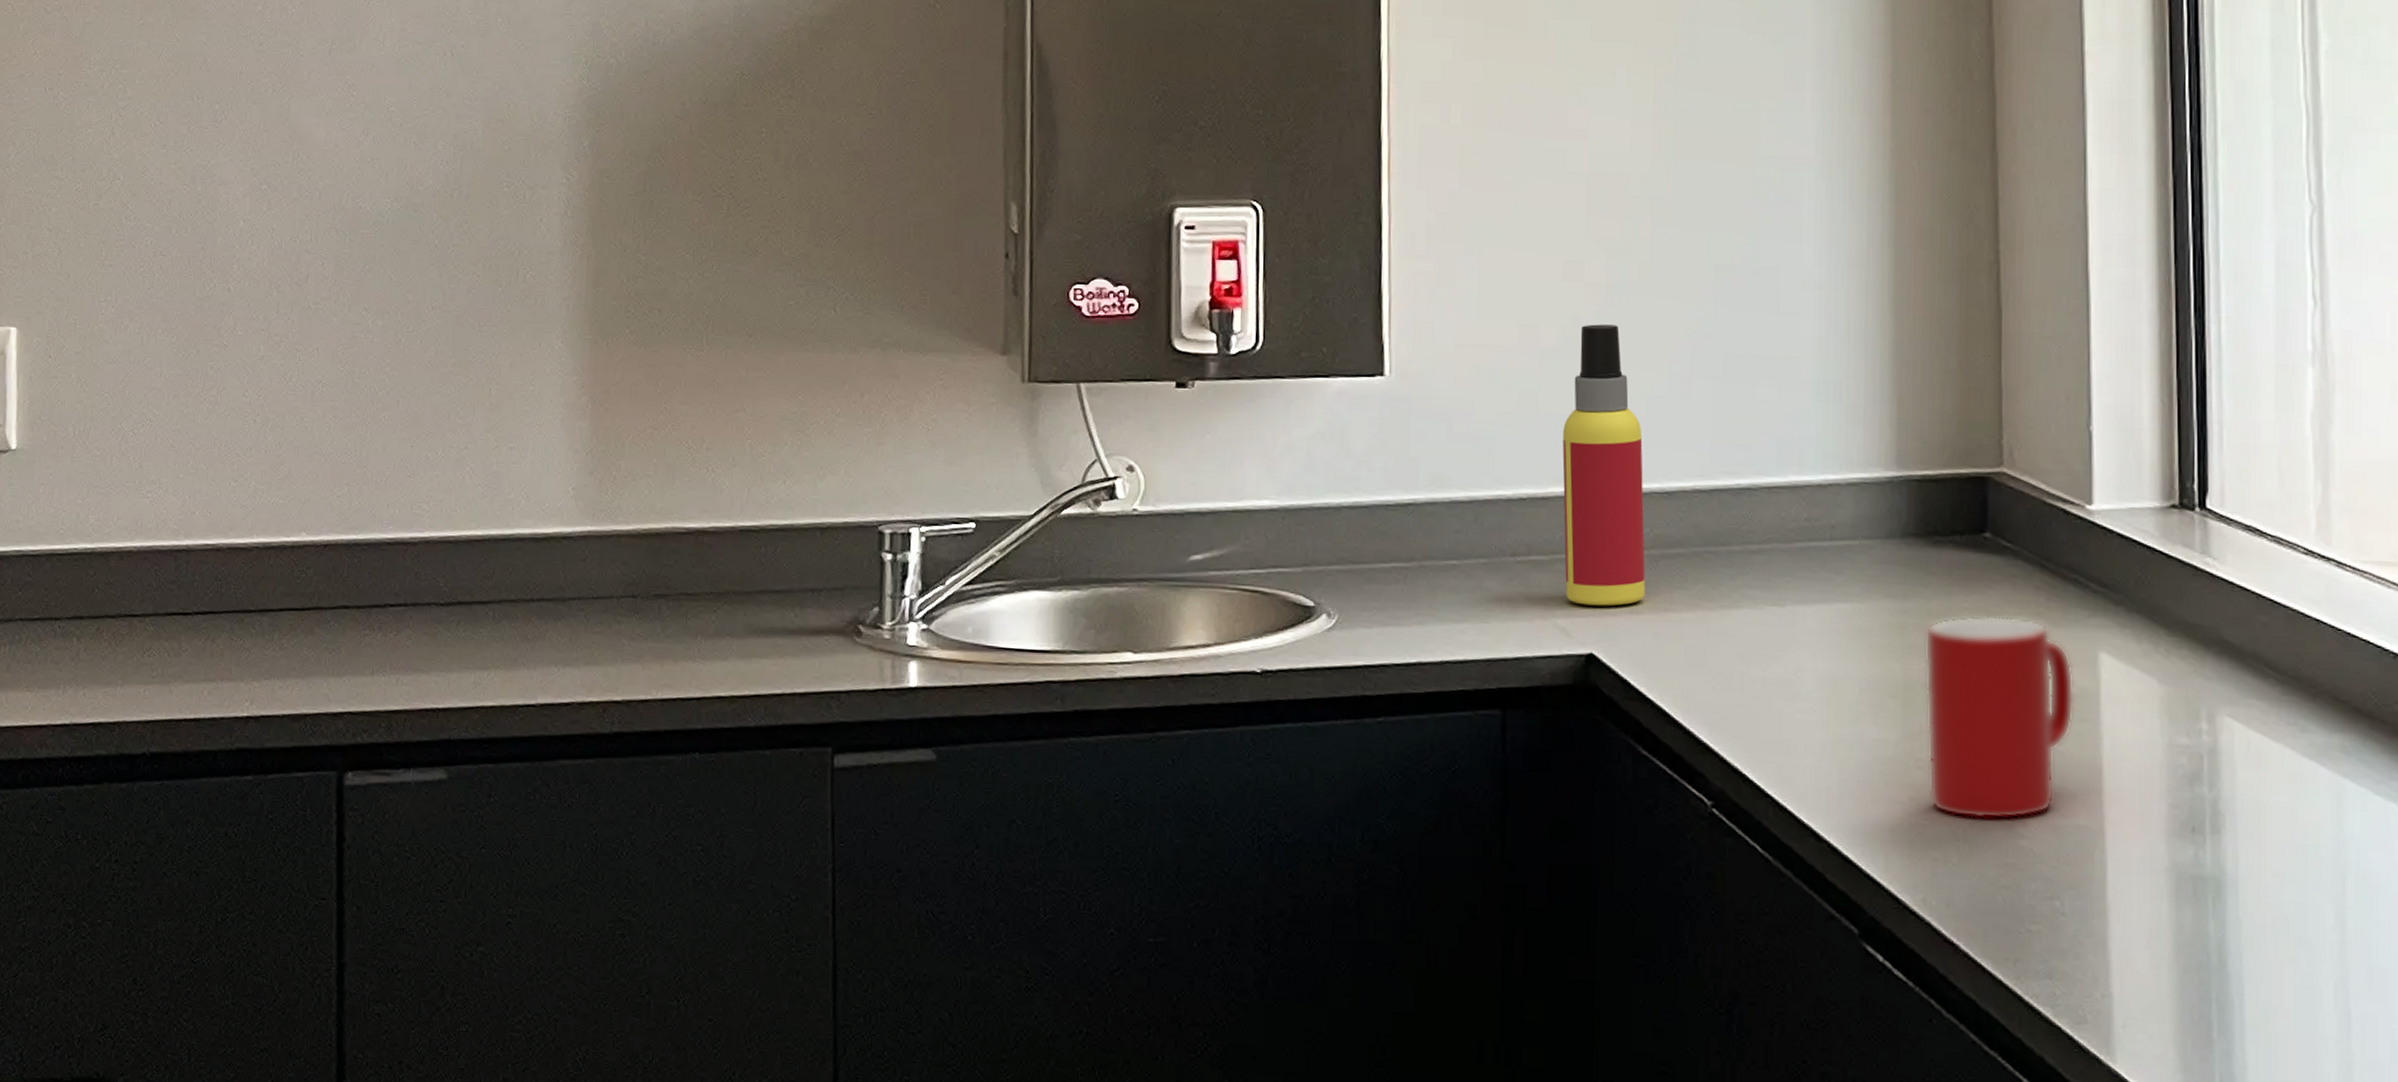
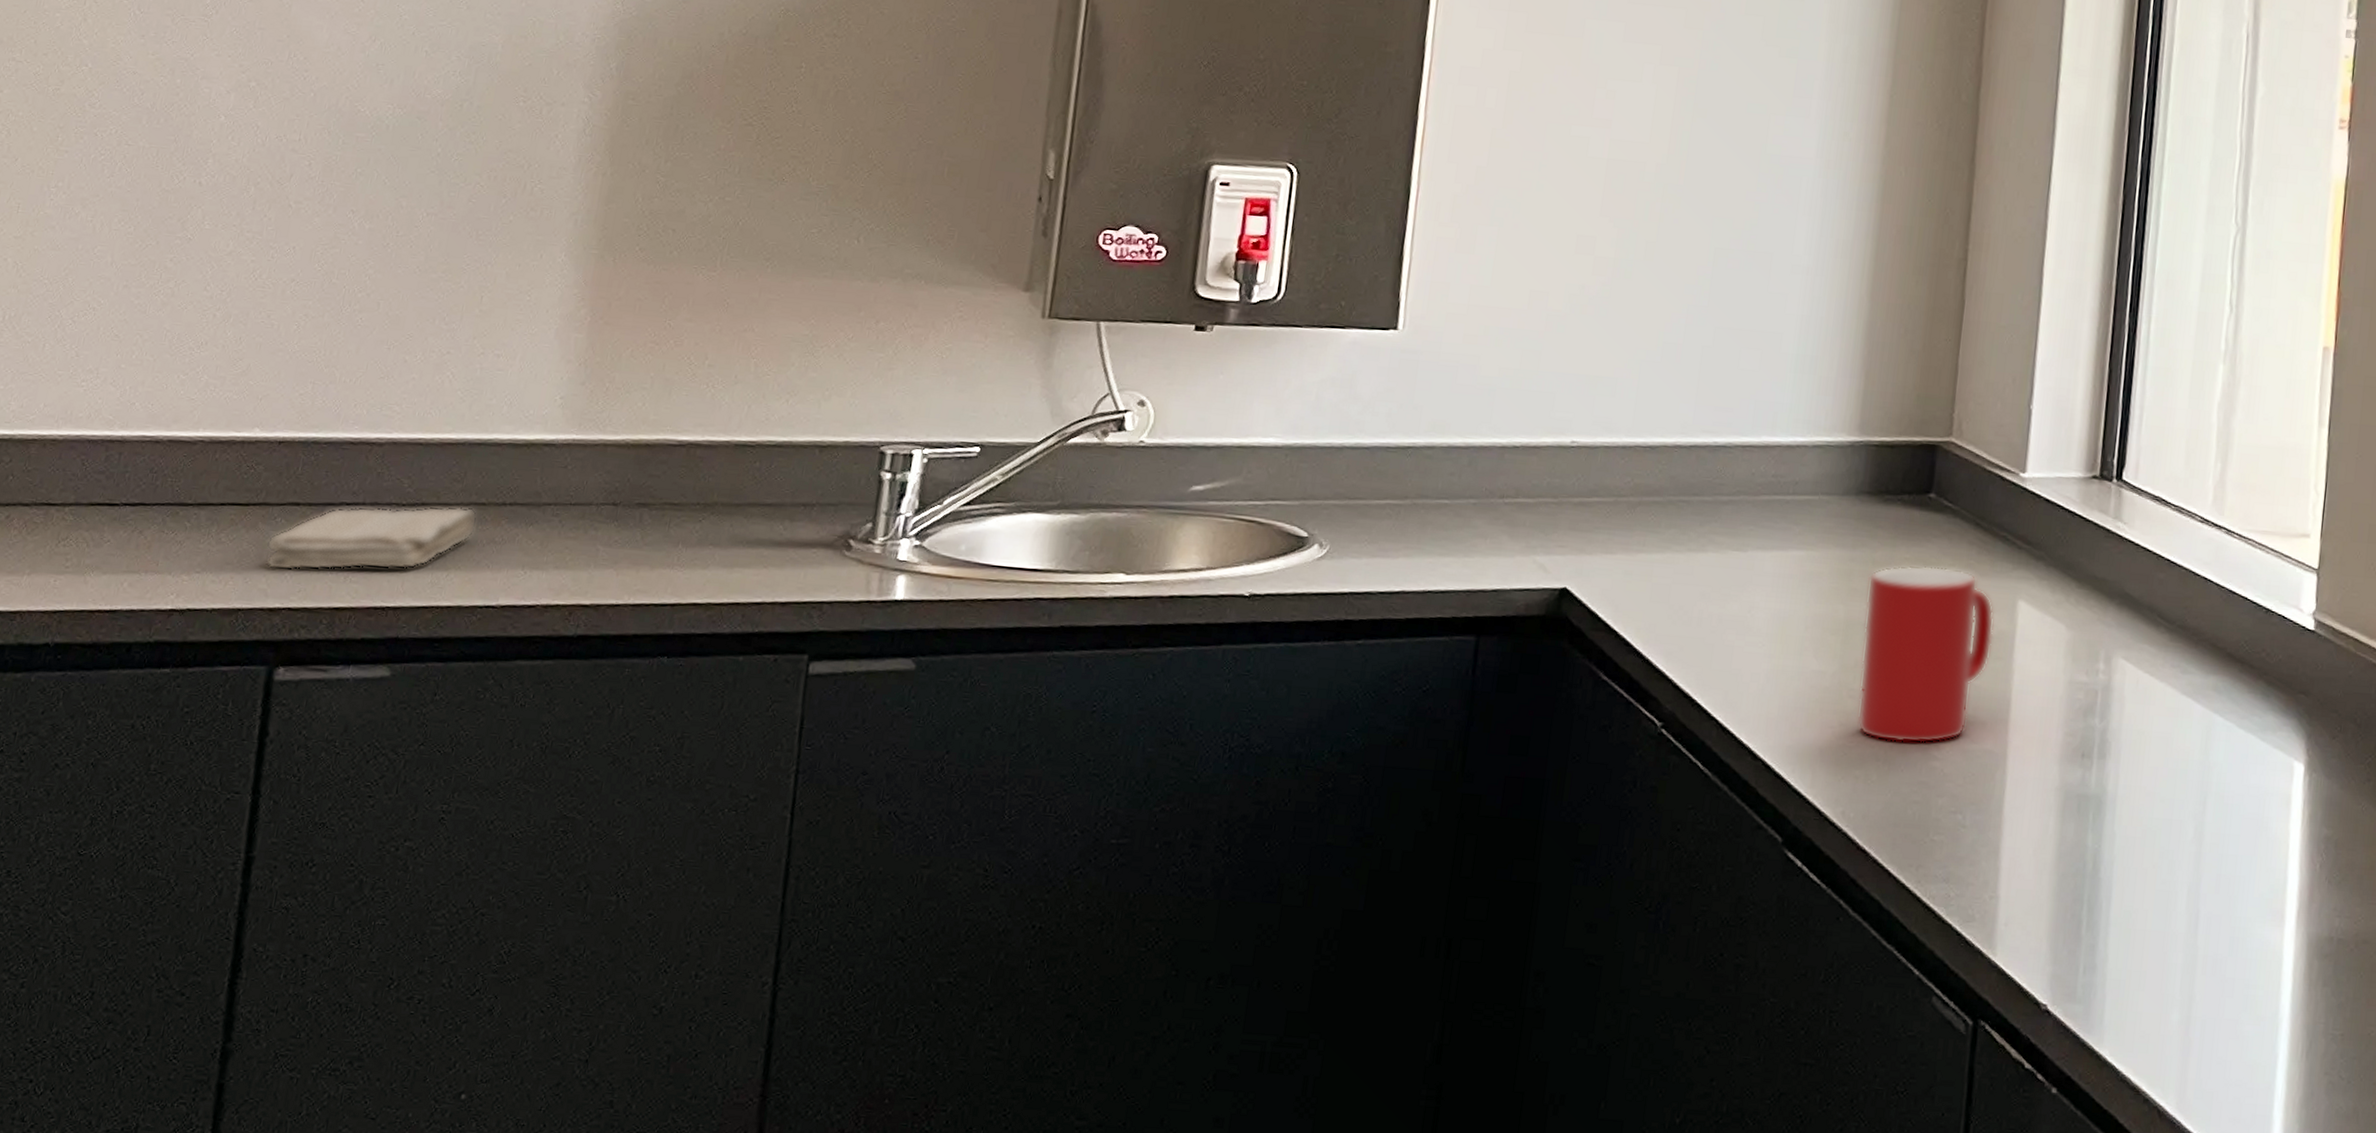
washcloth: none [324,604,509,675] -> present [266,506,478,571]
spray bottle: present [1562,324,1645,606] -> none [1547,293,1633,546]

